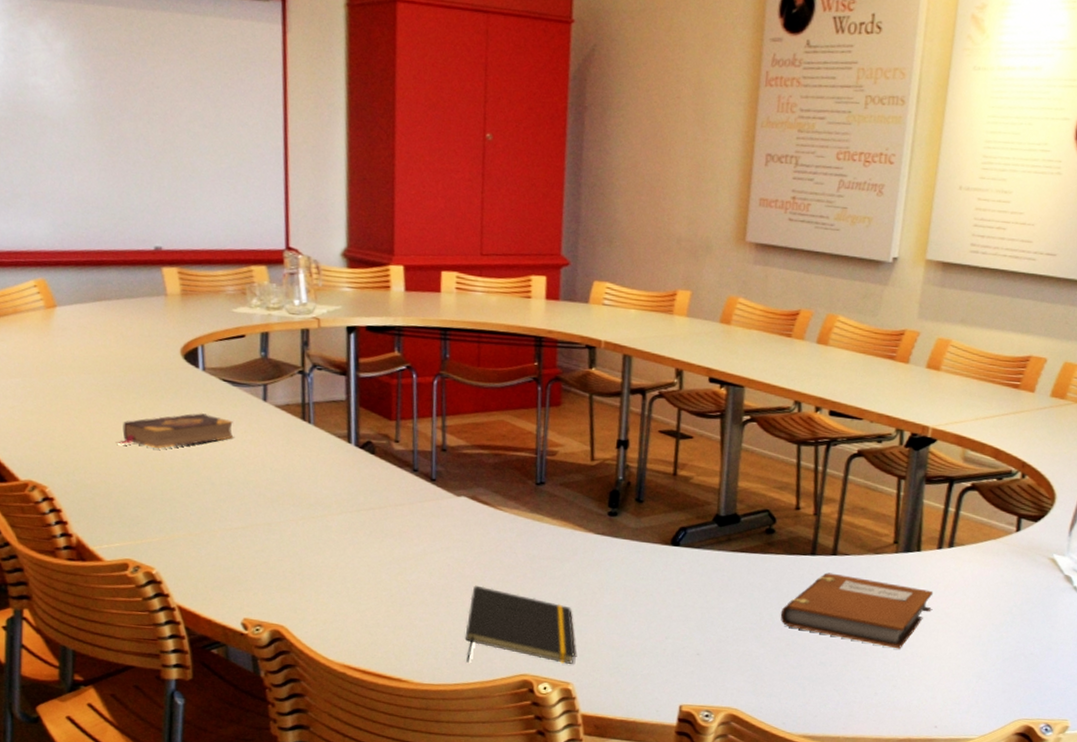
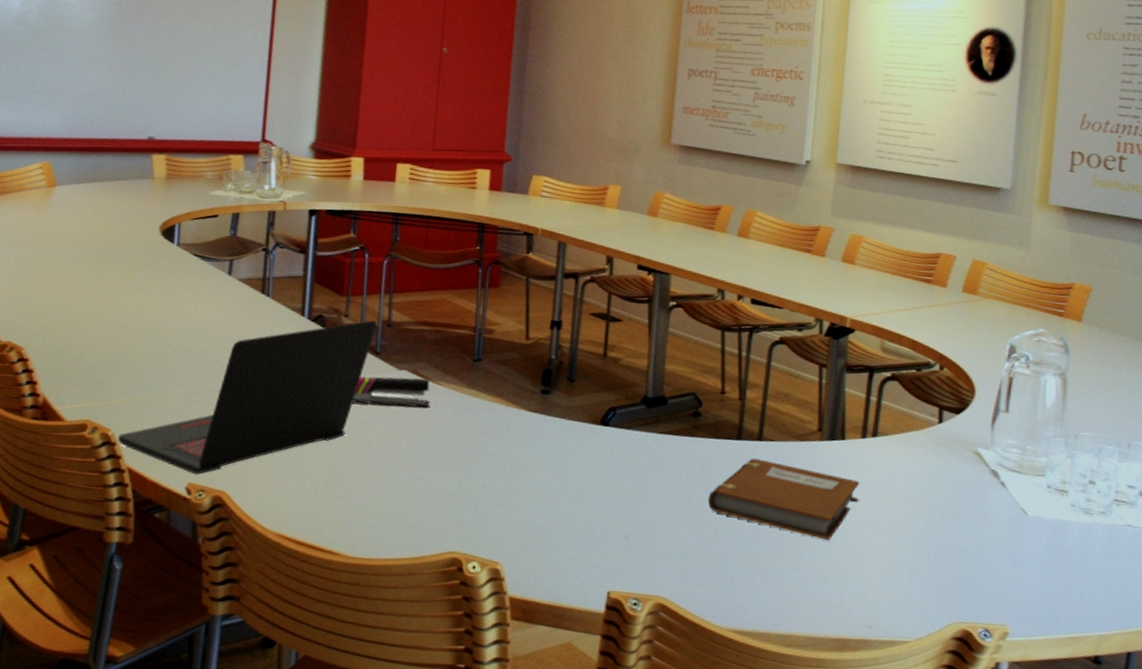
book: present [115,413,234,450] -> none [91,284,199,317]
laptop: none [163,445,430,610] -> present [118,320,377,475]
stapler: none [409,503,491,535] -> present [352,376,430,408]
notepad: present [464,585,575,665] -> none [398,458,505,544]

